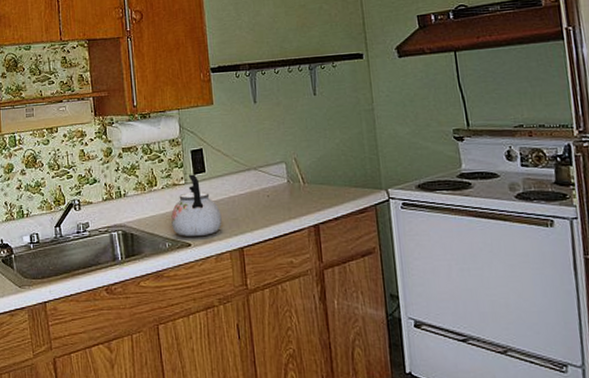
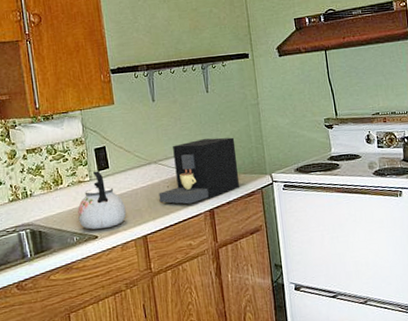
coffee maker: none [258,145,349,217] -> present [158,137,239,204]

